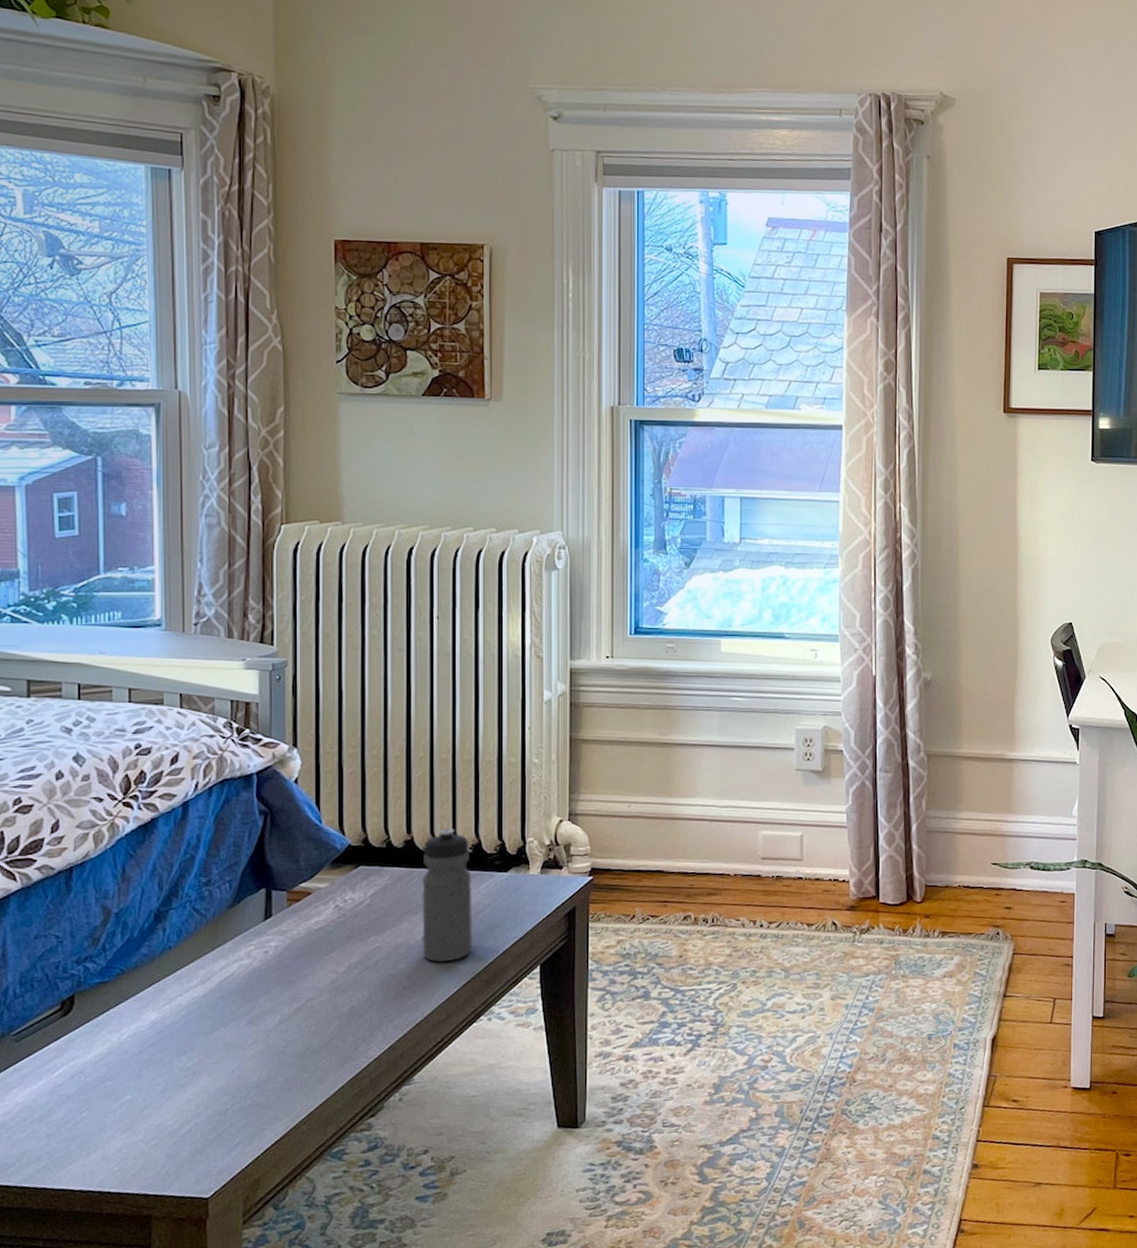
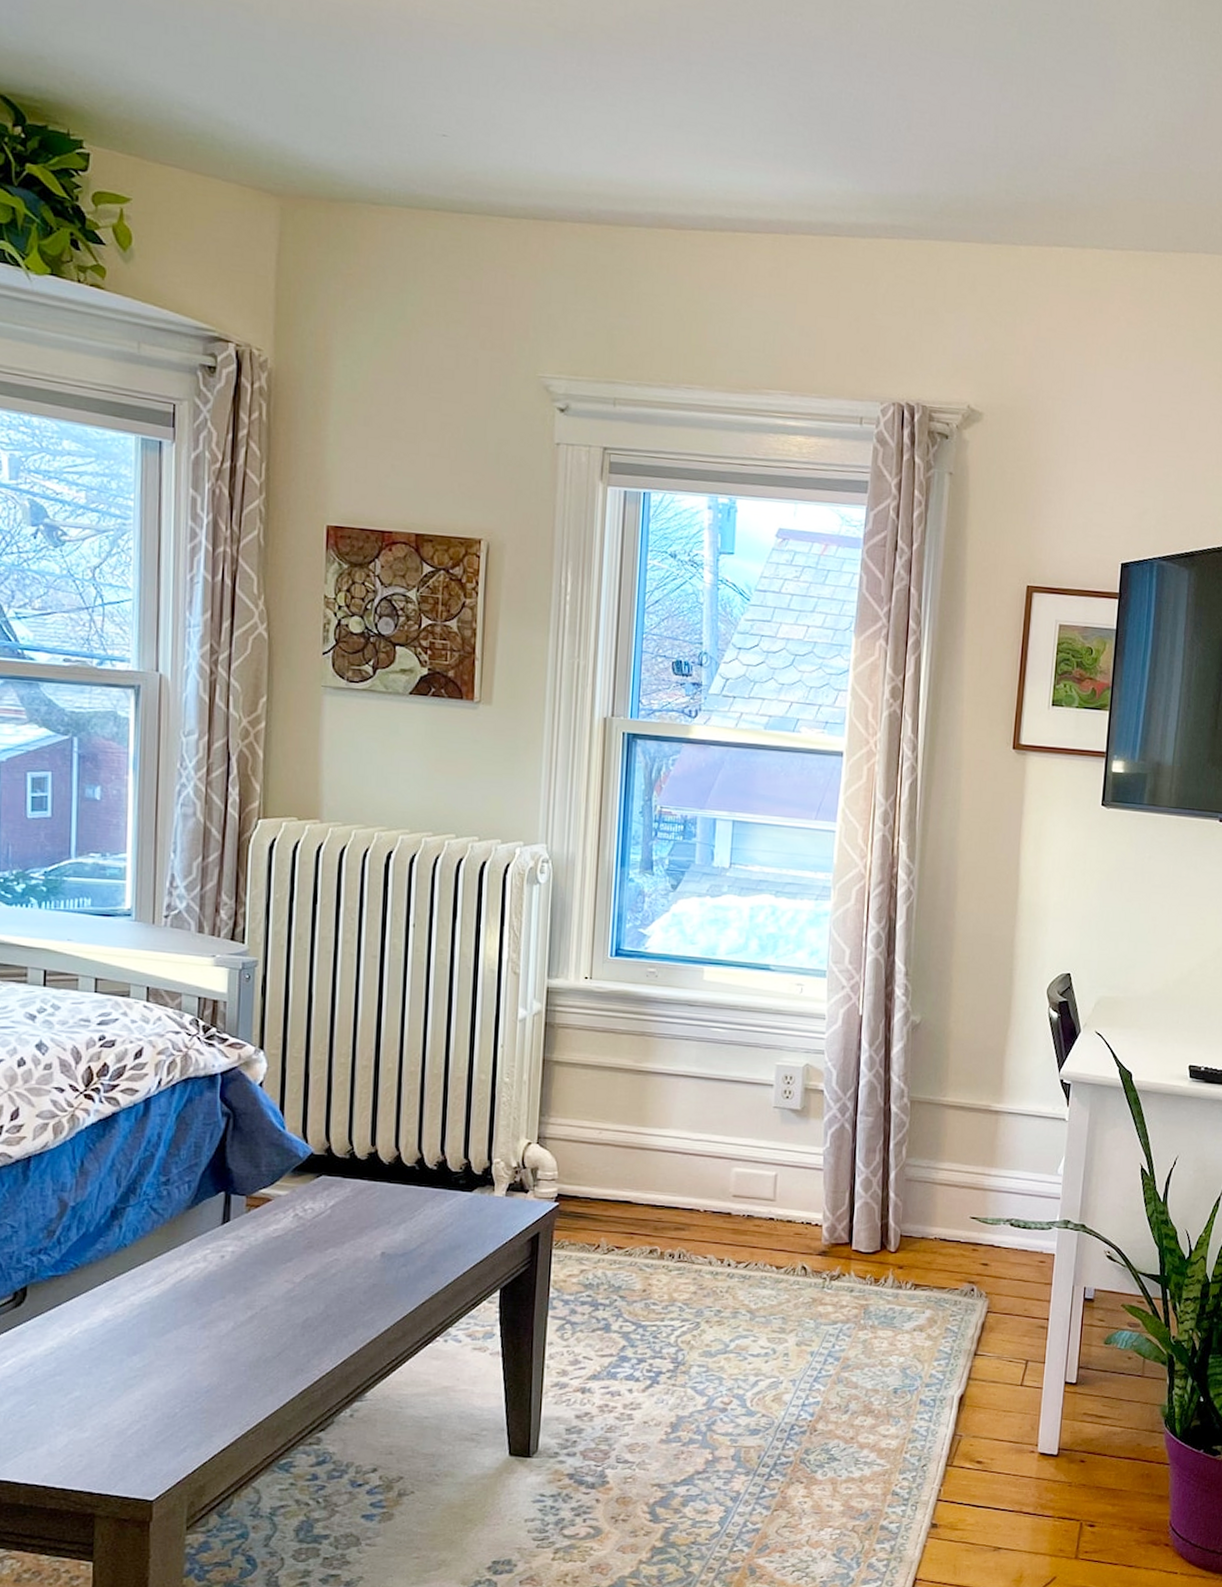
water bottle: present [422,828,473,962] -> none [381,1142,435,1279]

